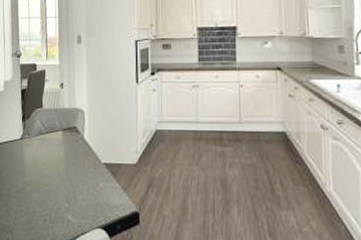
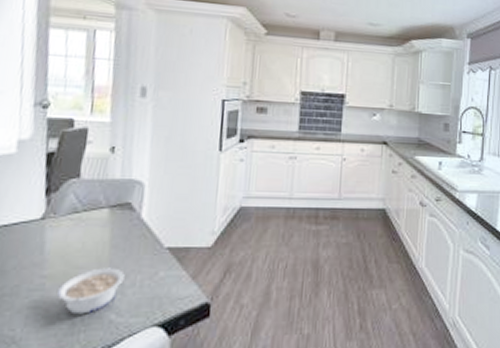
legume: none [34,178,76,214] -> present [58,268,125,315]

